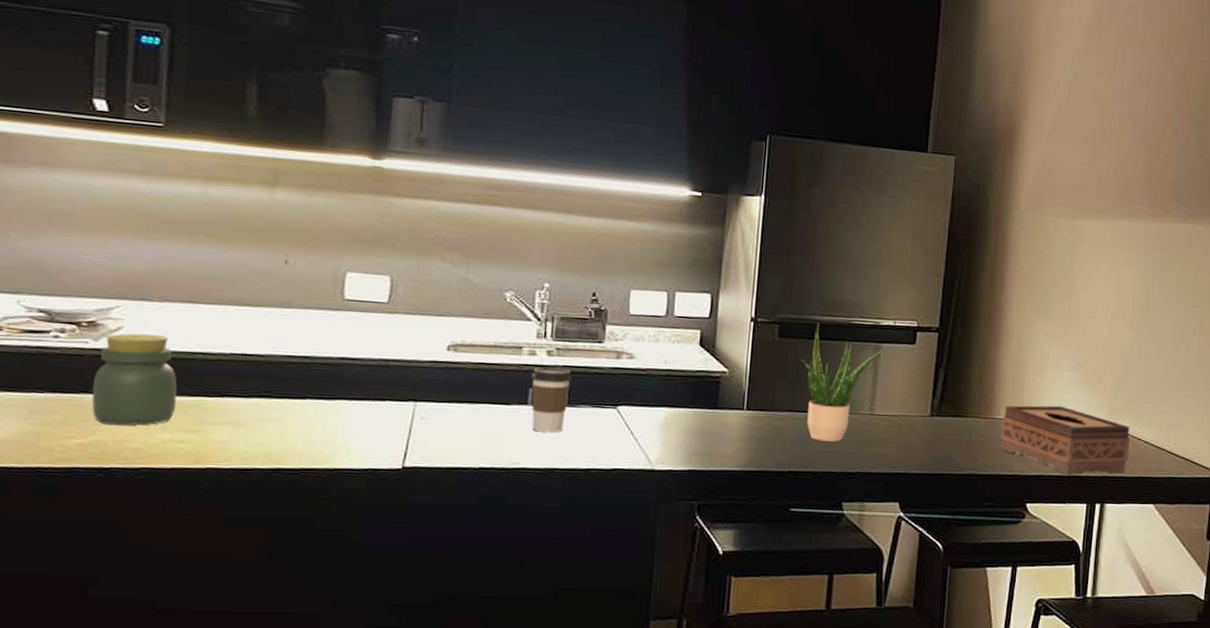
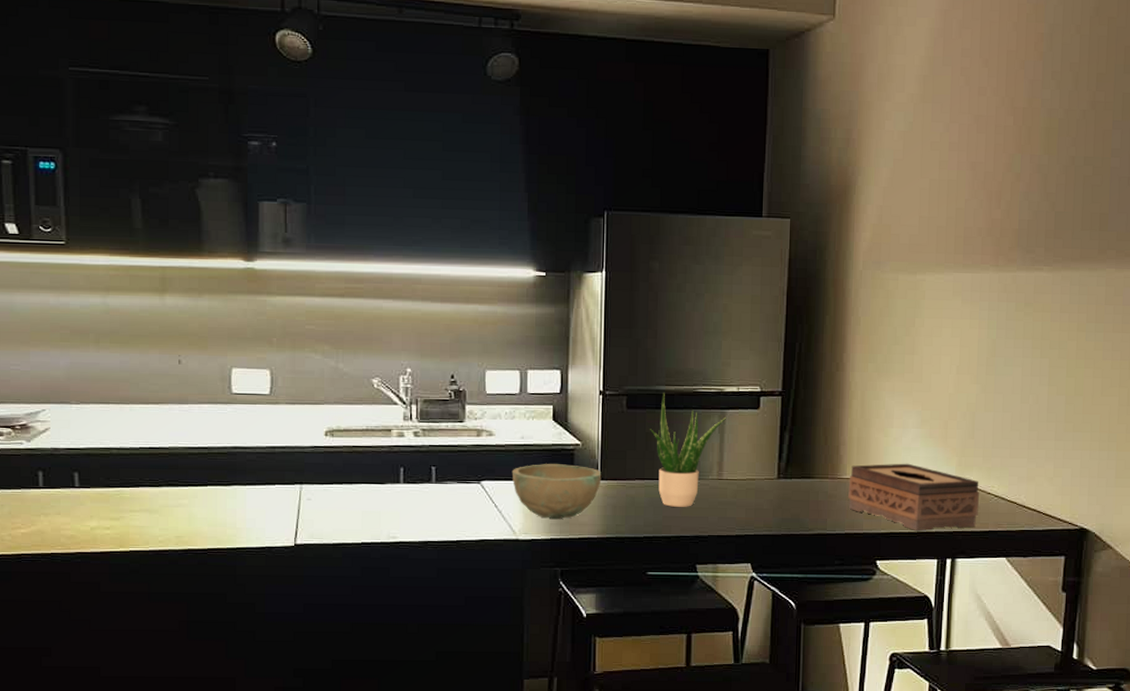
jar: present [91,333,177,426] -> none [30,434,99,516]
coffee cup: present [531,367,571,433] -> none [401,447,437,508]
bowl: none [651,390,748,450] -> present [511,463,602,520]

